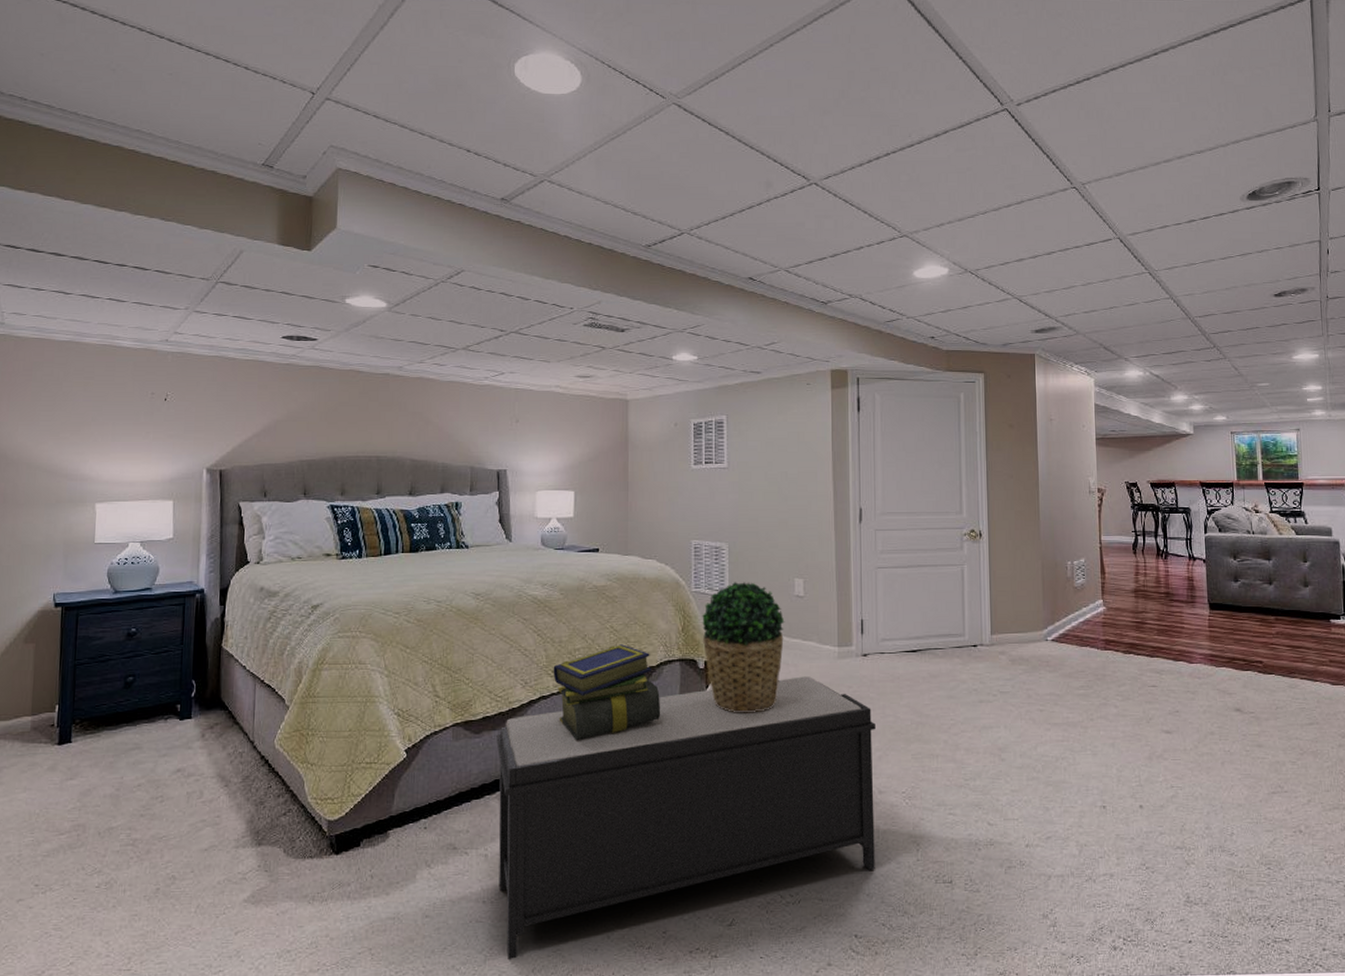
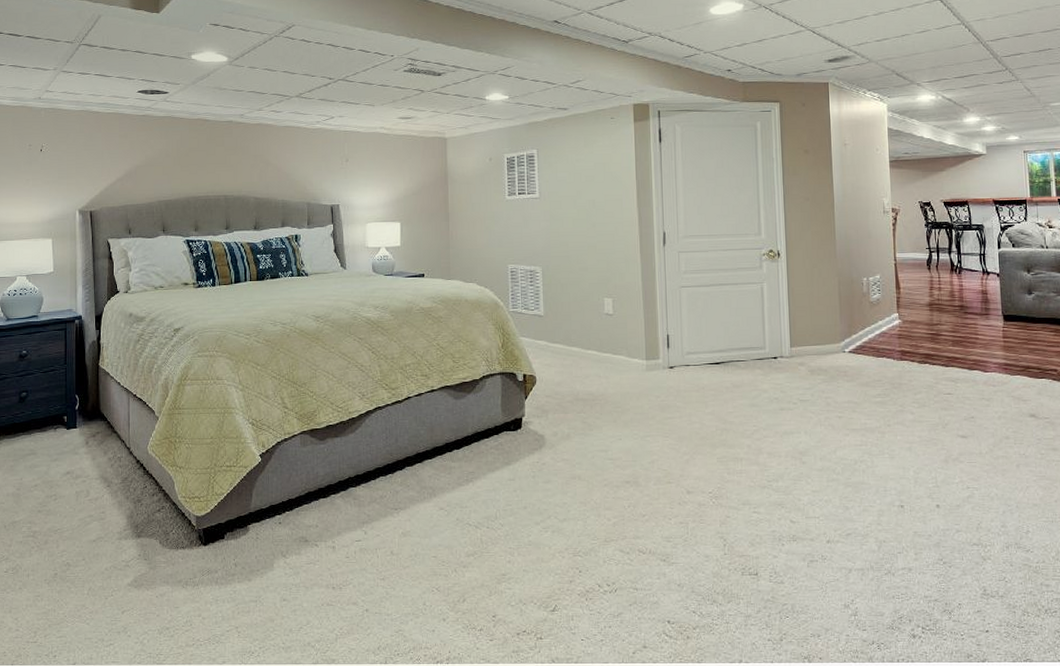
bench: present [496,676,875,959] -> none [339,387,685,638]
stack of books: present [553,644,661,740] -> none [387,360,485,446]
potted plant: present [702,582,785,713] -> none [520,302,596,421]

